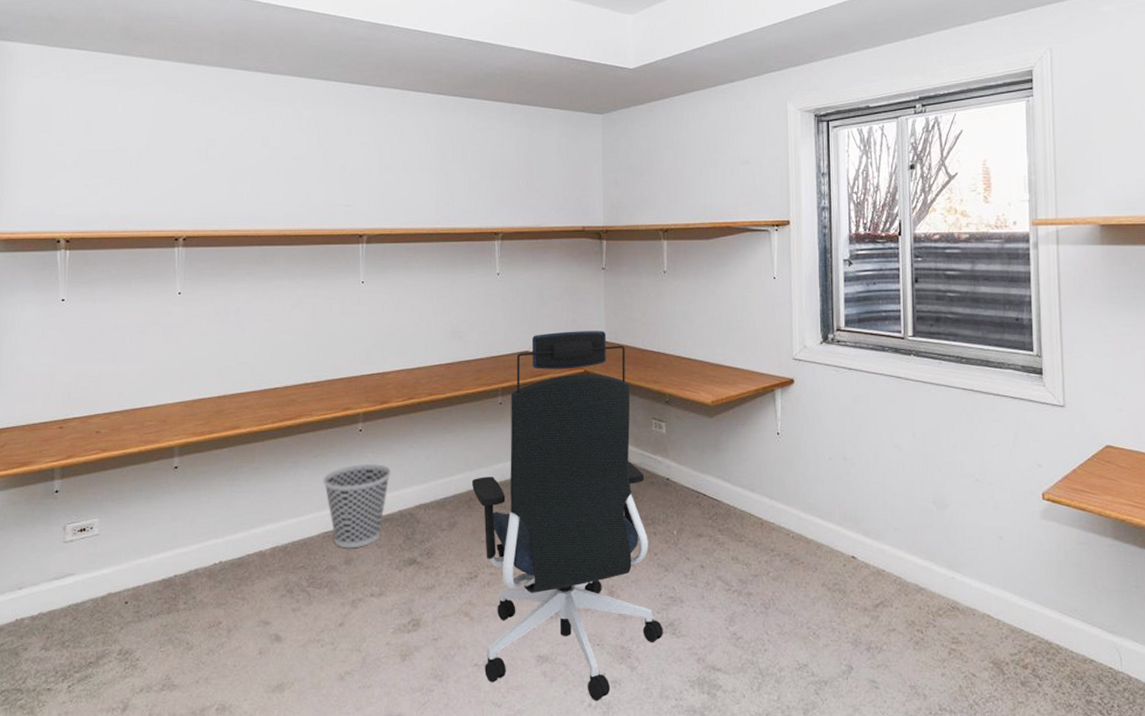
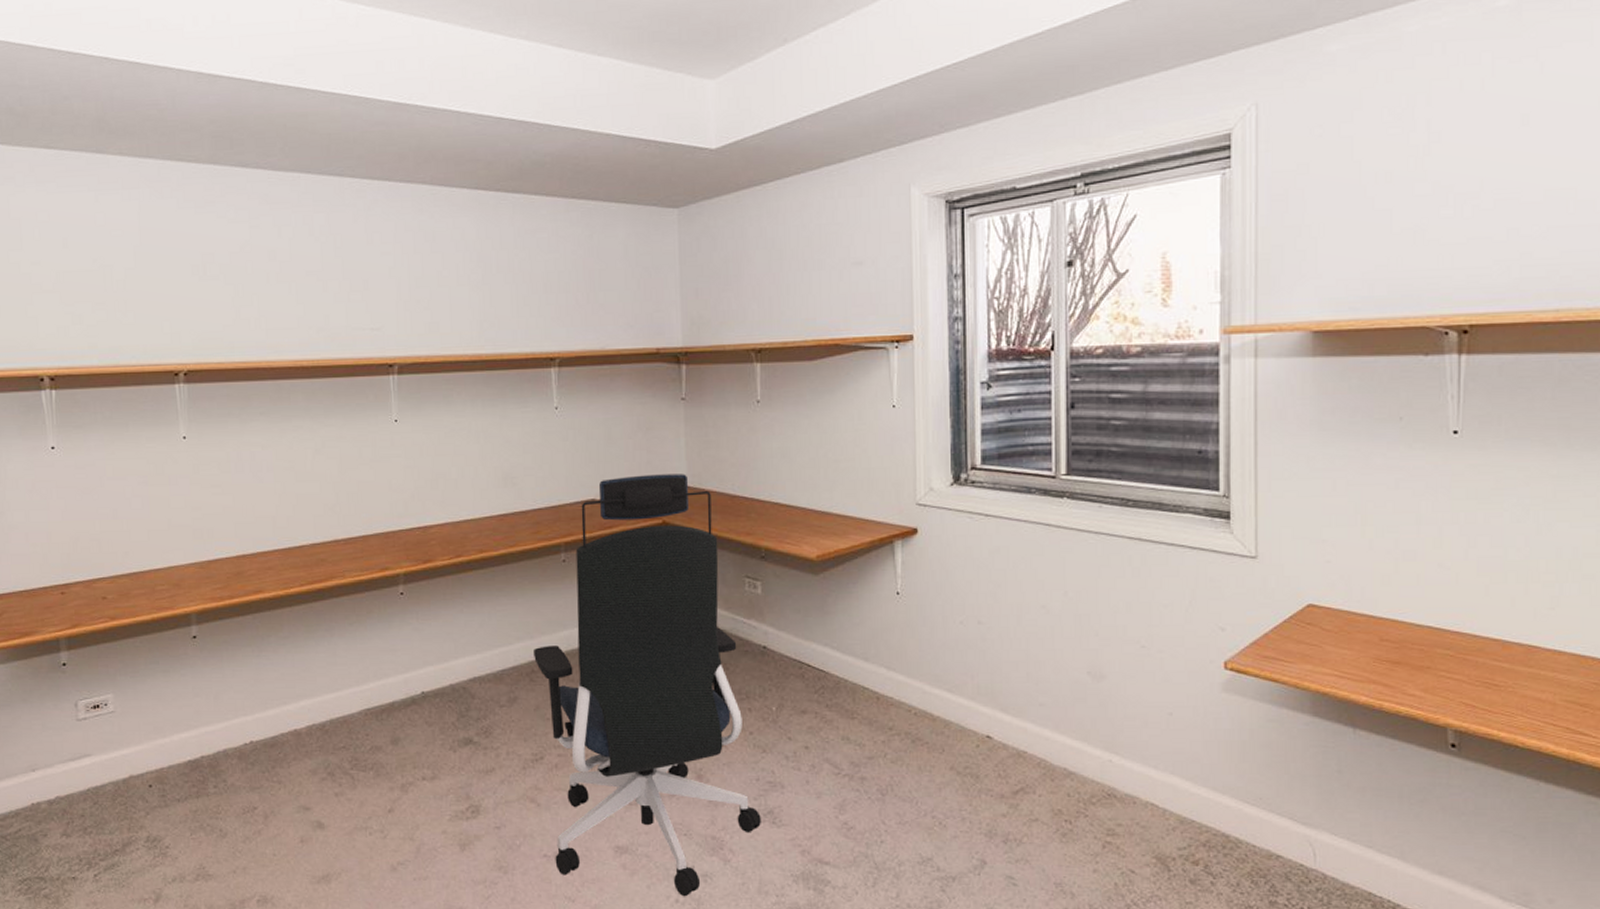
wastebasket: present [323,464,391,549] -> none [361,632,439,727]

